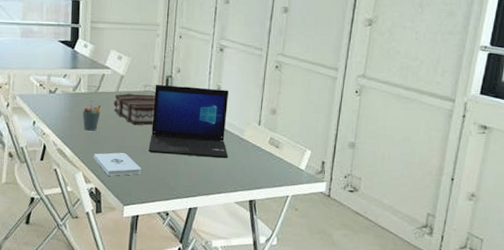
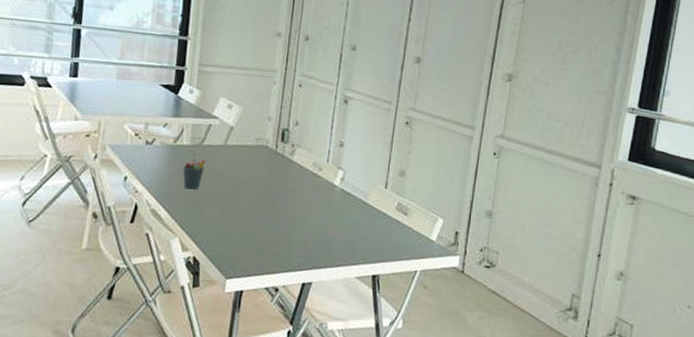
notepad: present [93,152,141,176] -> none [193,216,248,243]
book: present [113,93,156,125] -> none [219,147,269,185]
laptop: present [148,84,229,159] -> none [258,137,353,226]

